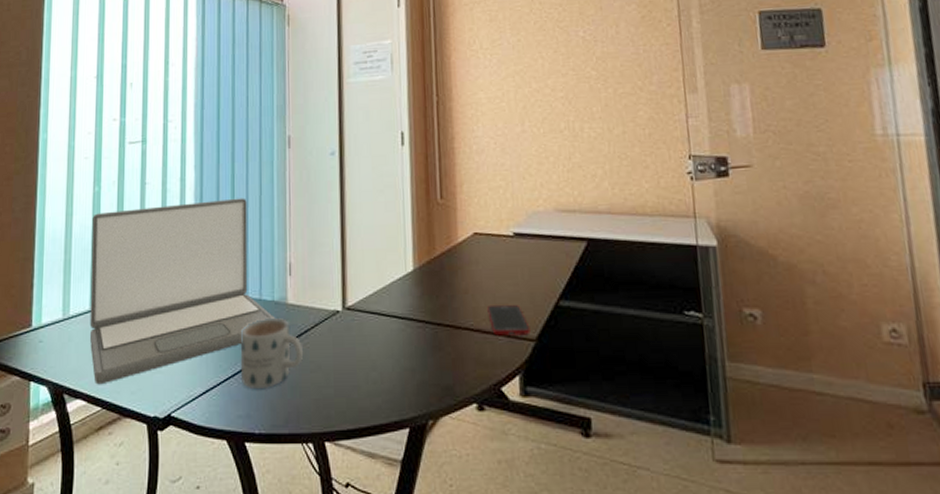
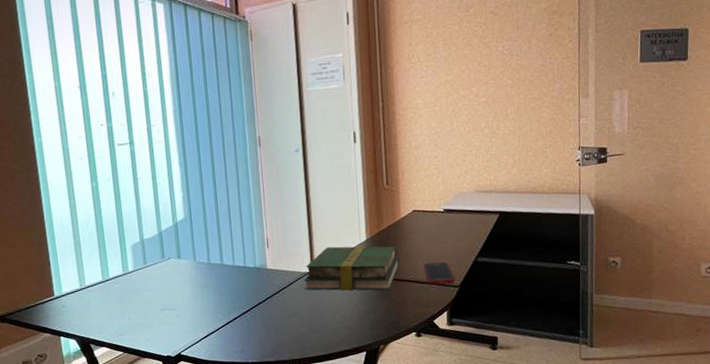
laptop: present [89,198,275,385] -> none [94,188,258,336]
mug: present [240,318,303,388] -> none [231,280,282,332]
book: none [332,277,456,341] -> present [303,246,400,291]

